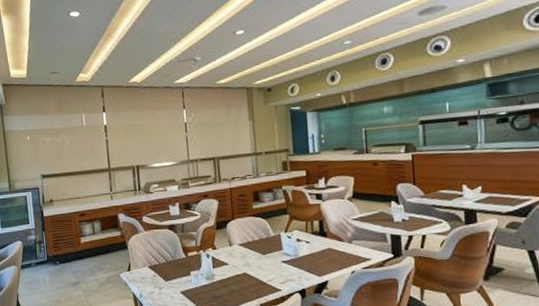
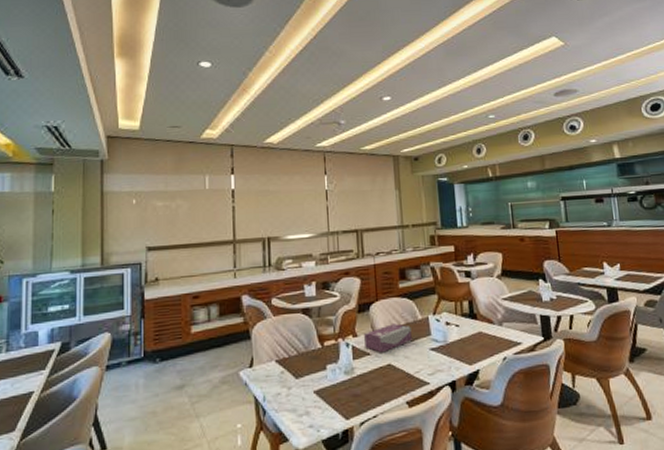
tissue box: none [222,239,265,264] -> present [364,324,412,353]

